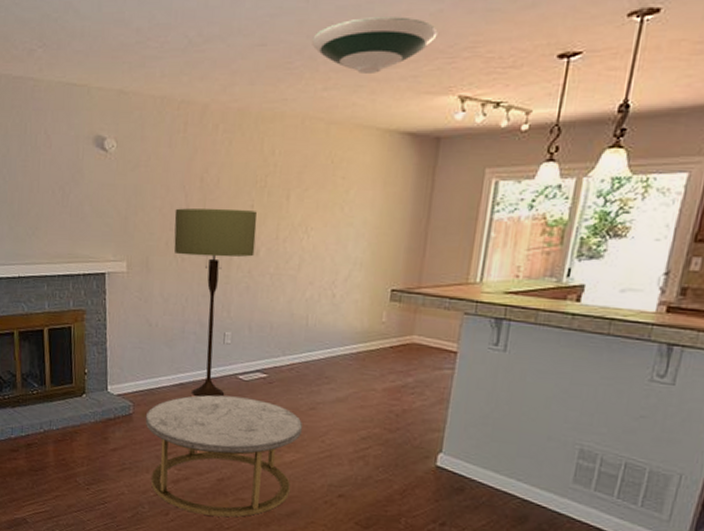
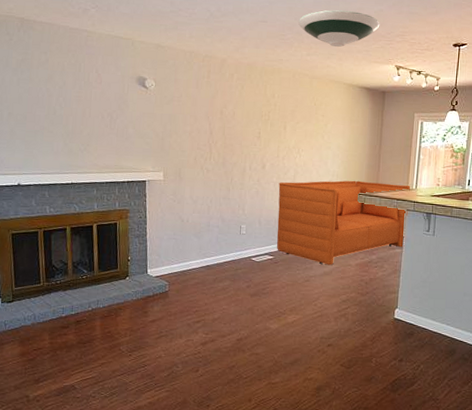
coffee table: present [145,395,303,517] -> none [178,273,301,369]
floor lamp: present [174,208,258,397] -> none [200,133,263,275]
sofa: none [272,270,472,389] -> present [276,180,410,266]

